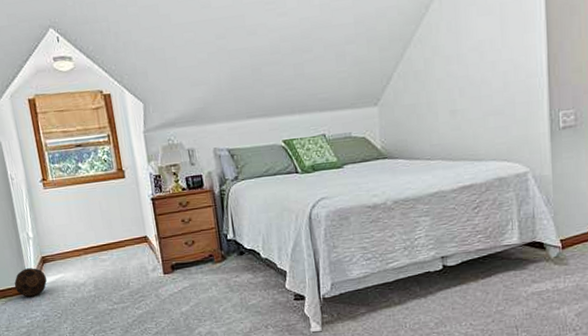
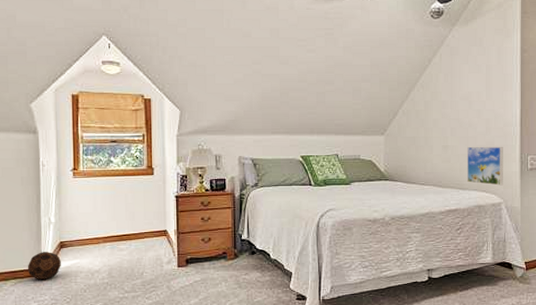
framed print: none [481,104,529,152] -> present [467,146,503,186]

